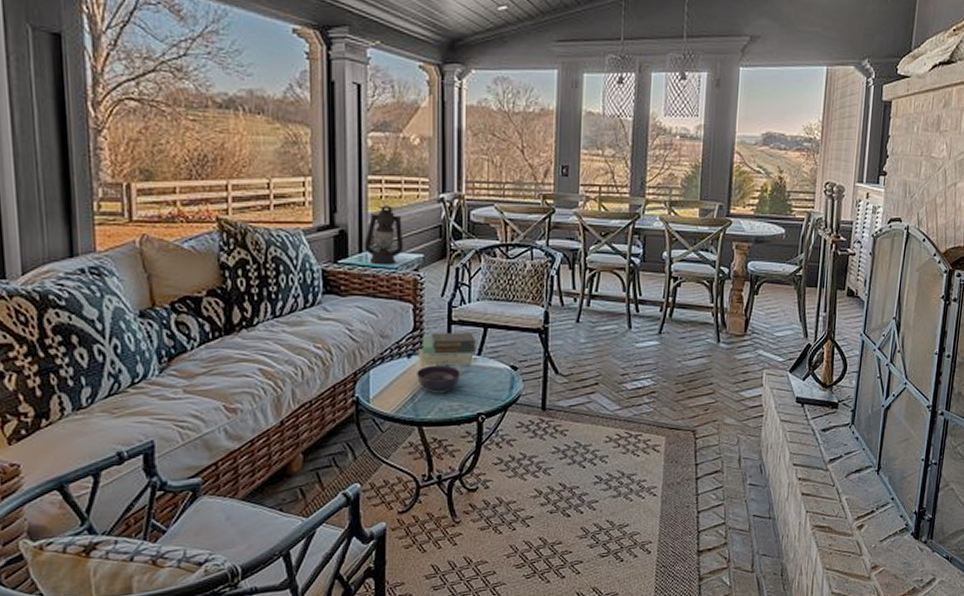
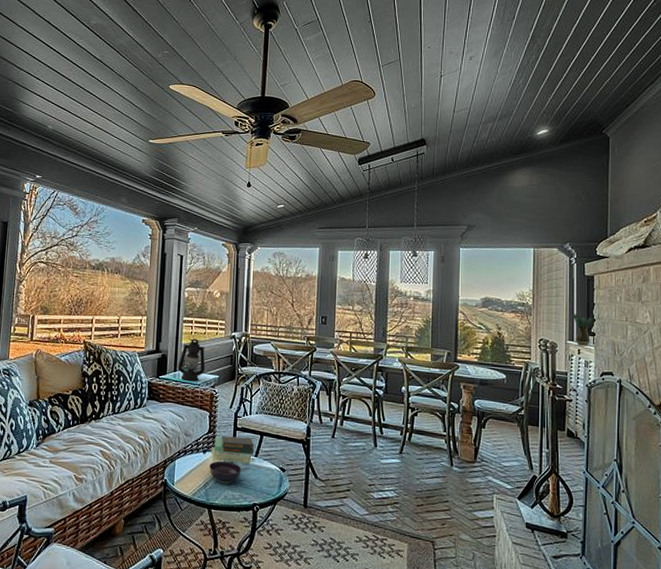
vase: none [864,148,886,189] -> present [572,312,593,347]

